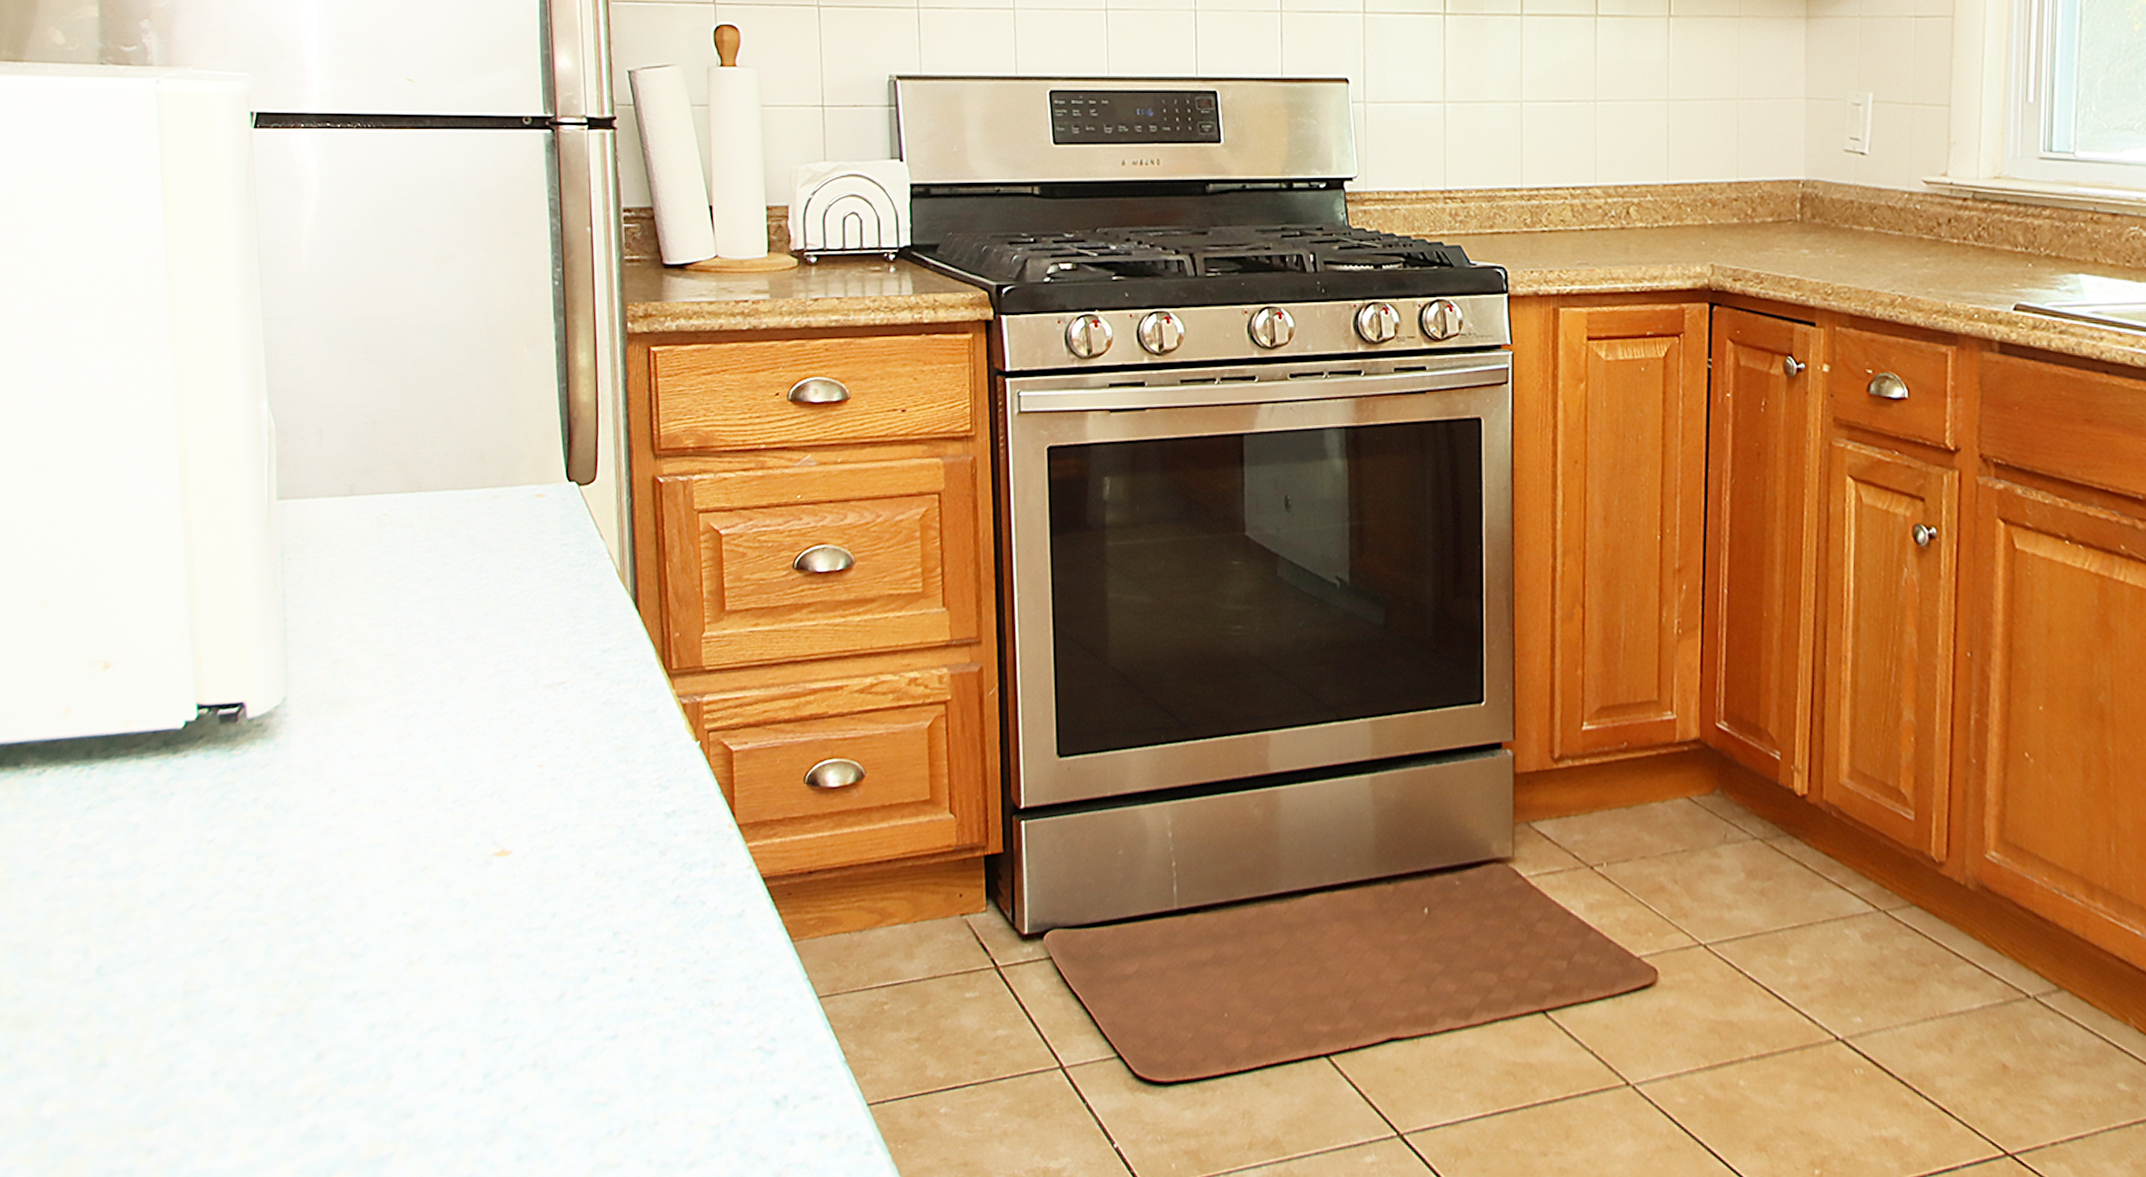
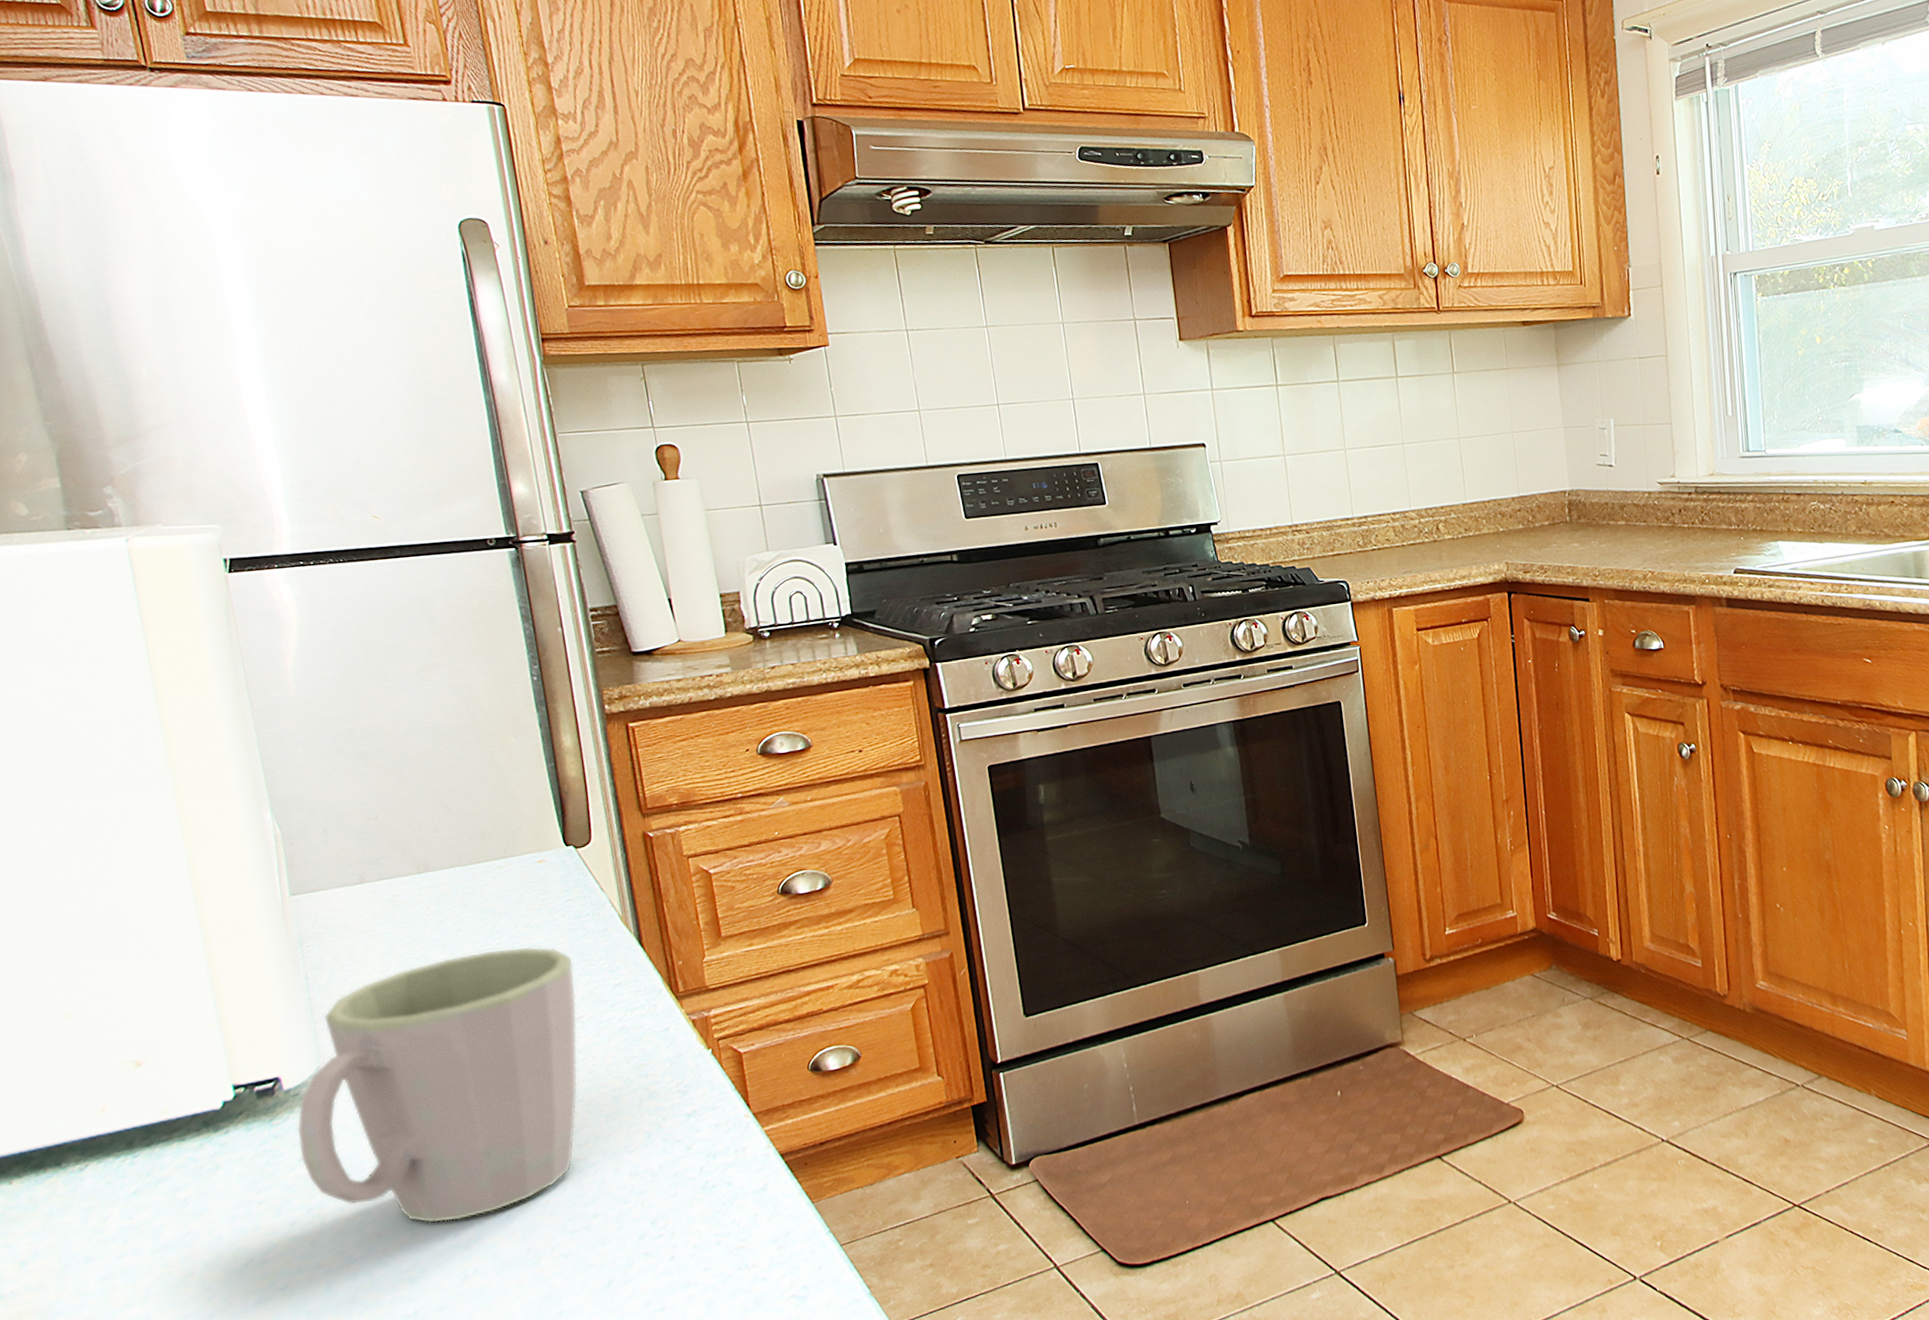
mug: none [255,590,563,896] -> present [296,946,579,1223]

